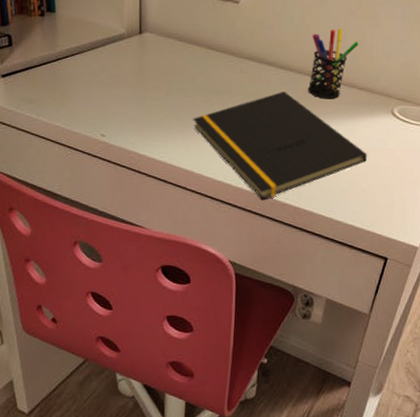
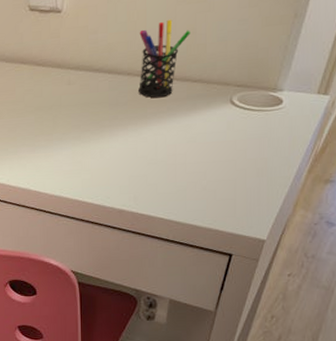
notepad: present [193,91,367,200] -> none [26,96,205,209]

